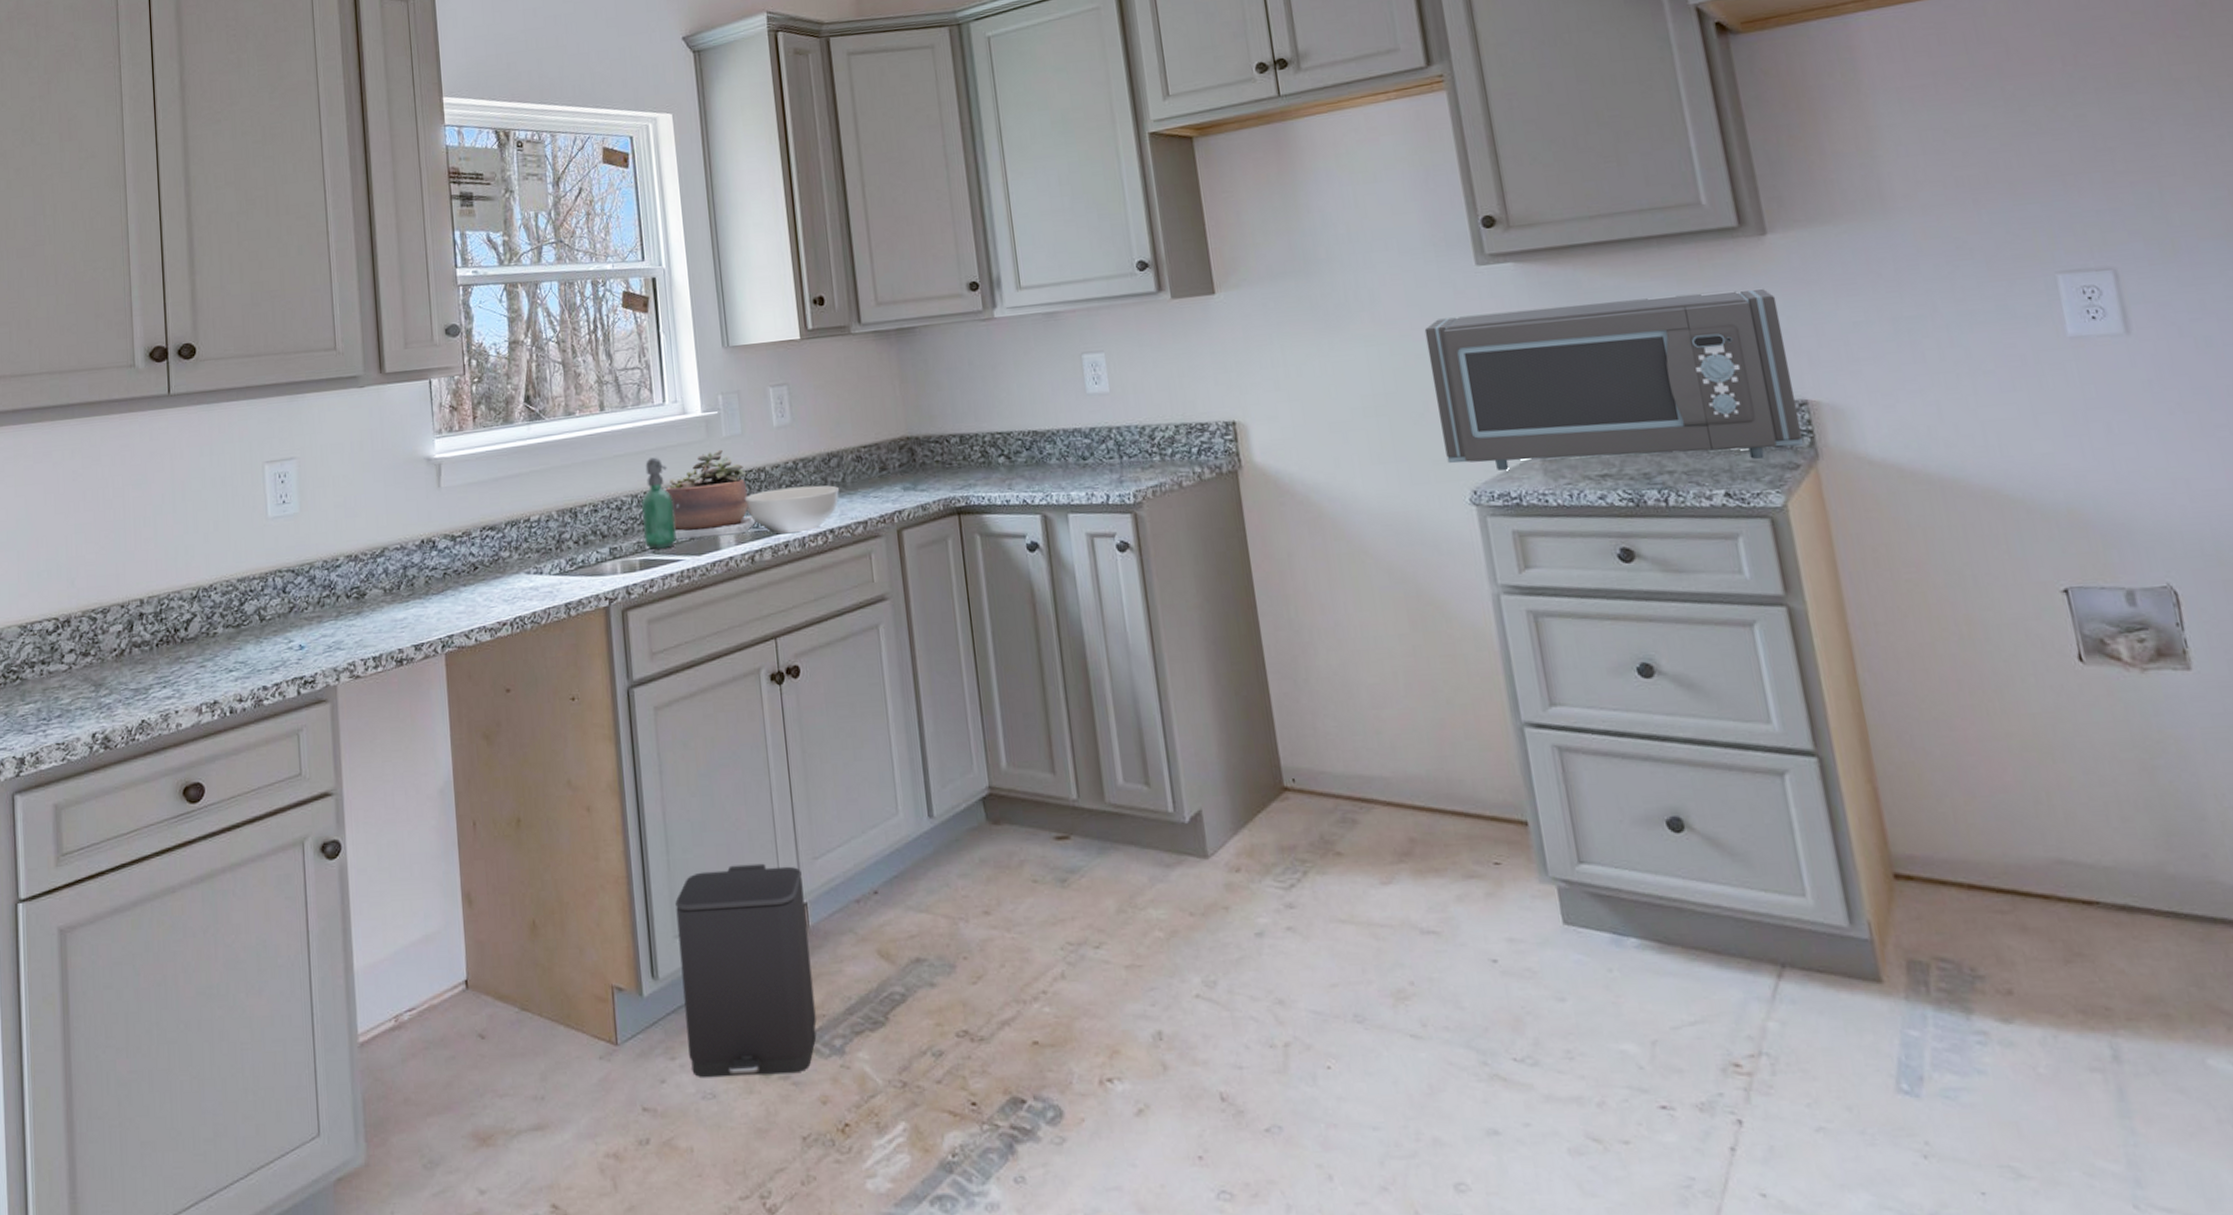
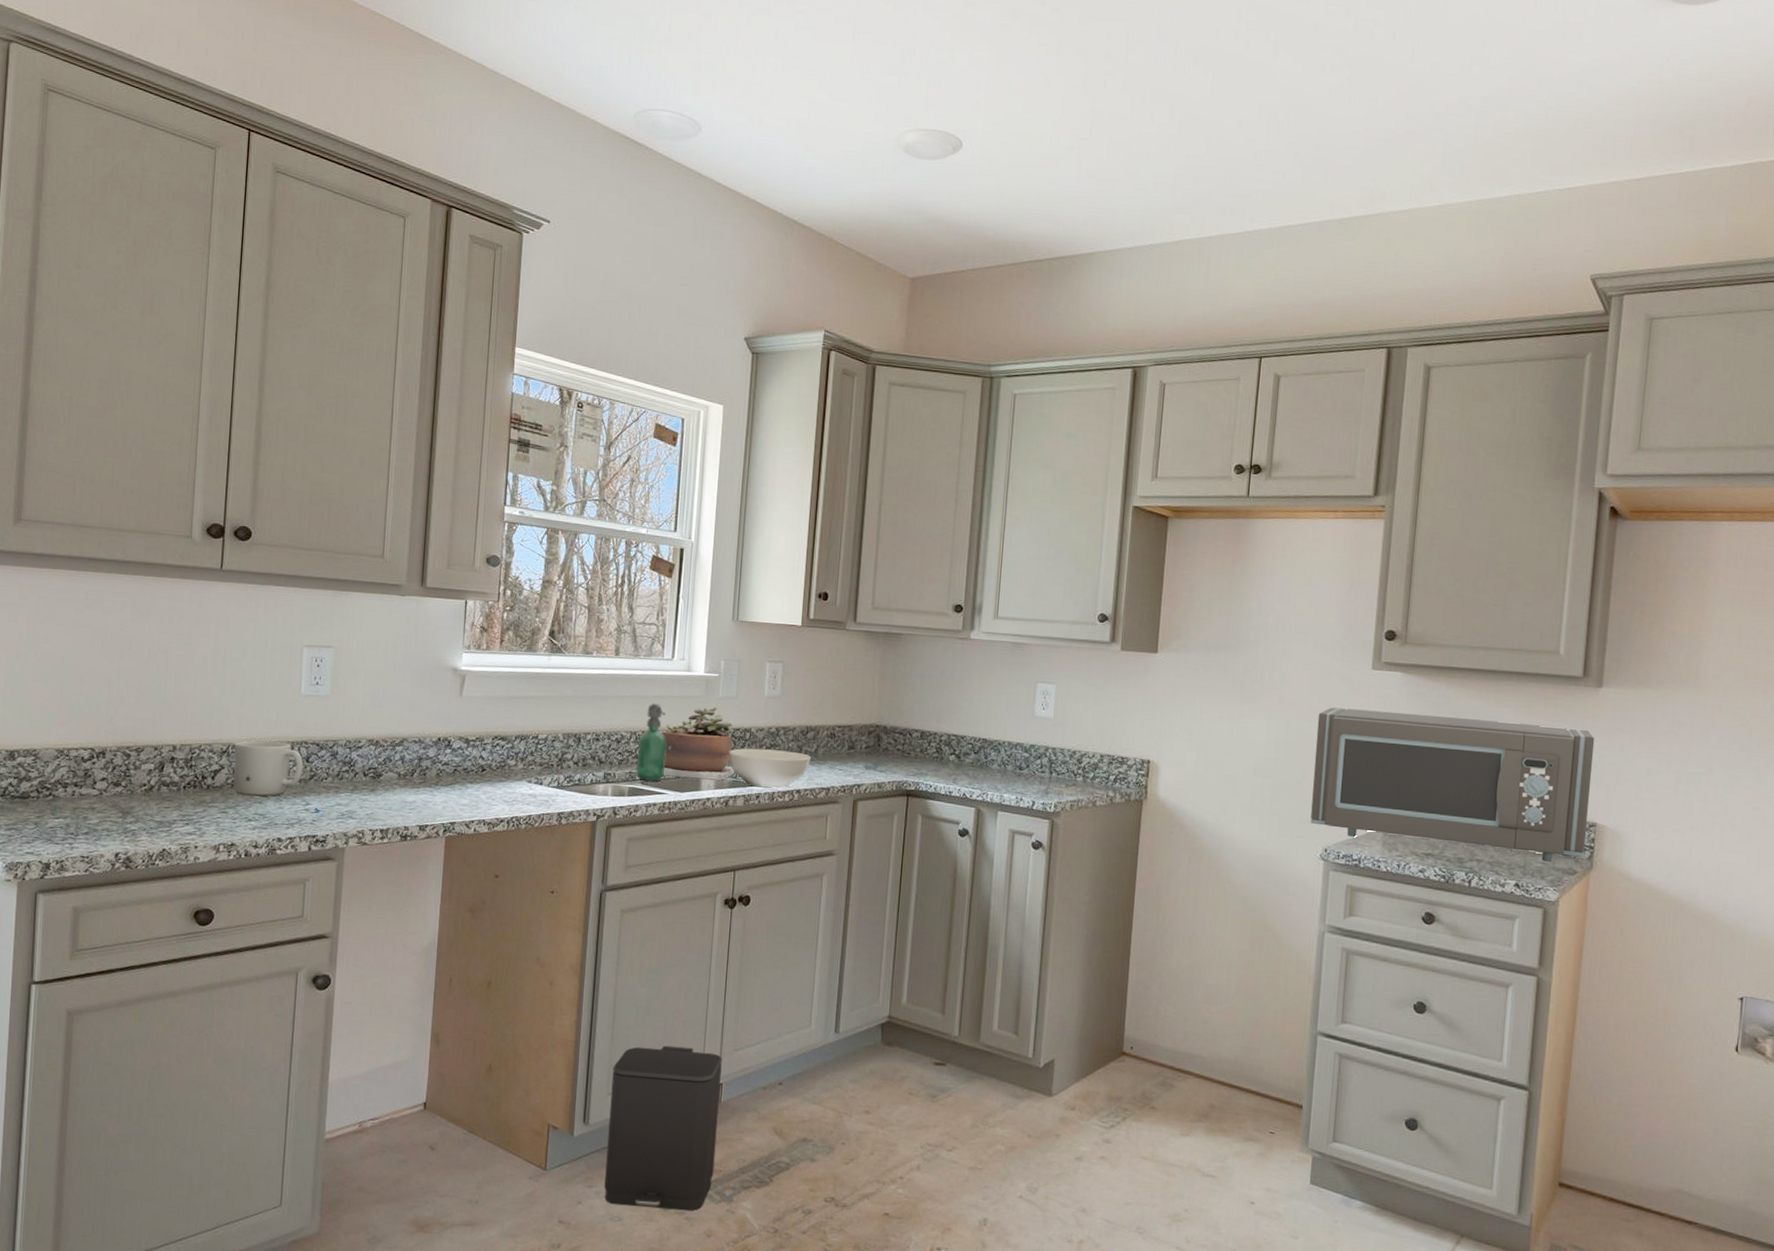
mug: none [205,575,281,644] -> present [233,740,304,797]

